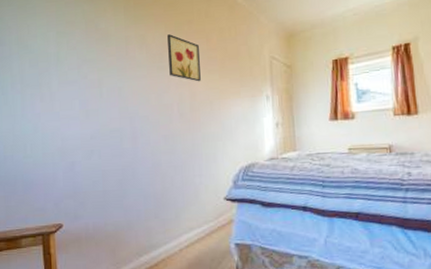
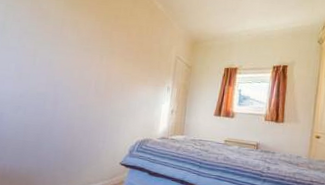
wall art: present [167,34,201,82] -> none [93,23,121,67]

